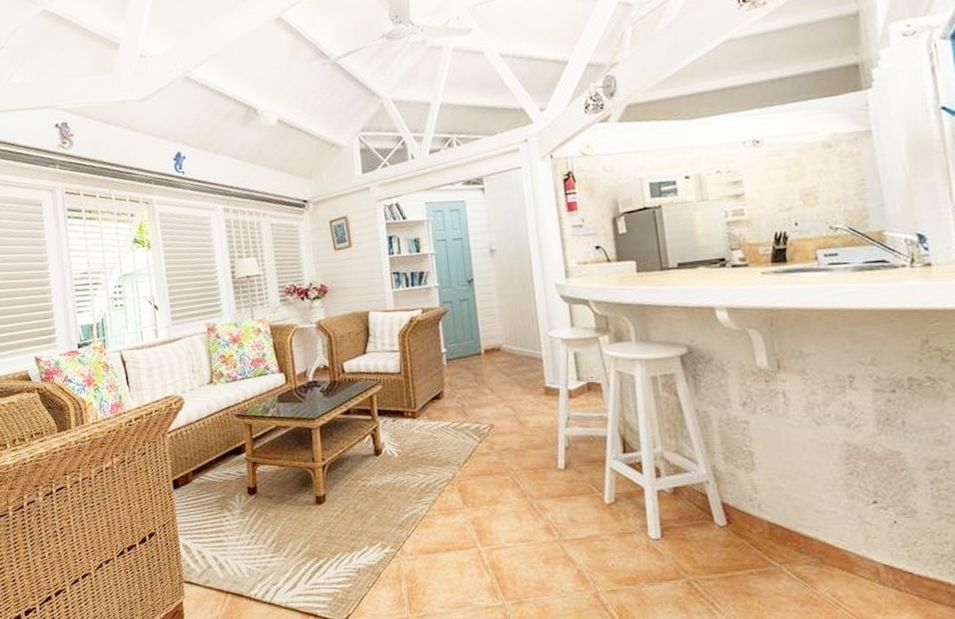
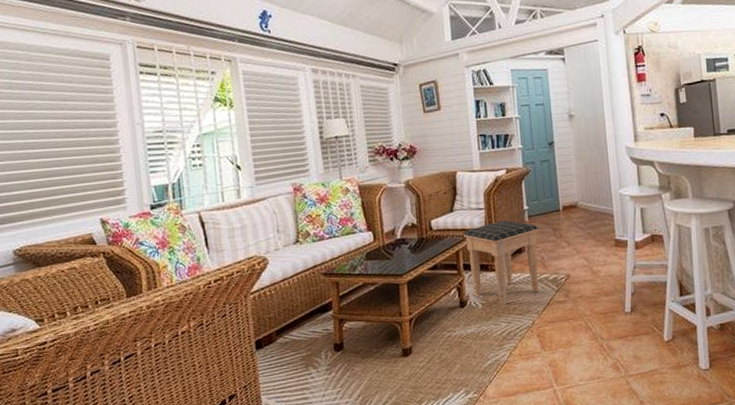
footstool: none [377,364,459,456] -> present [463,220,539,306]

